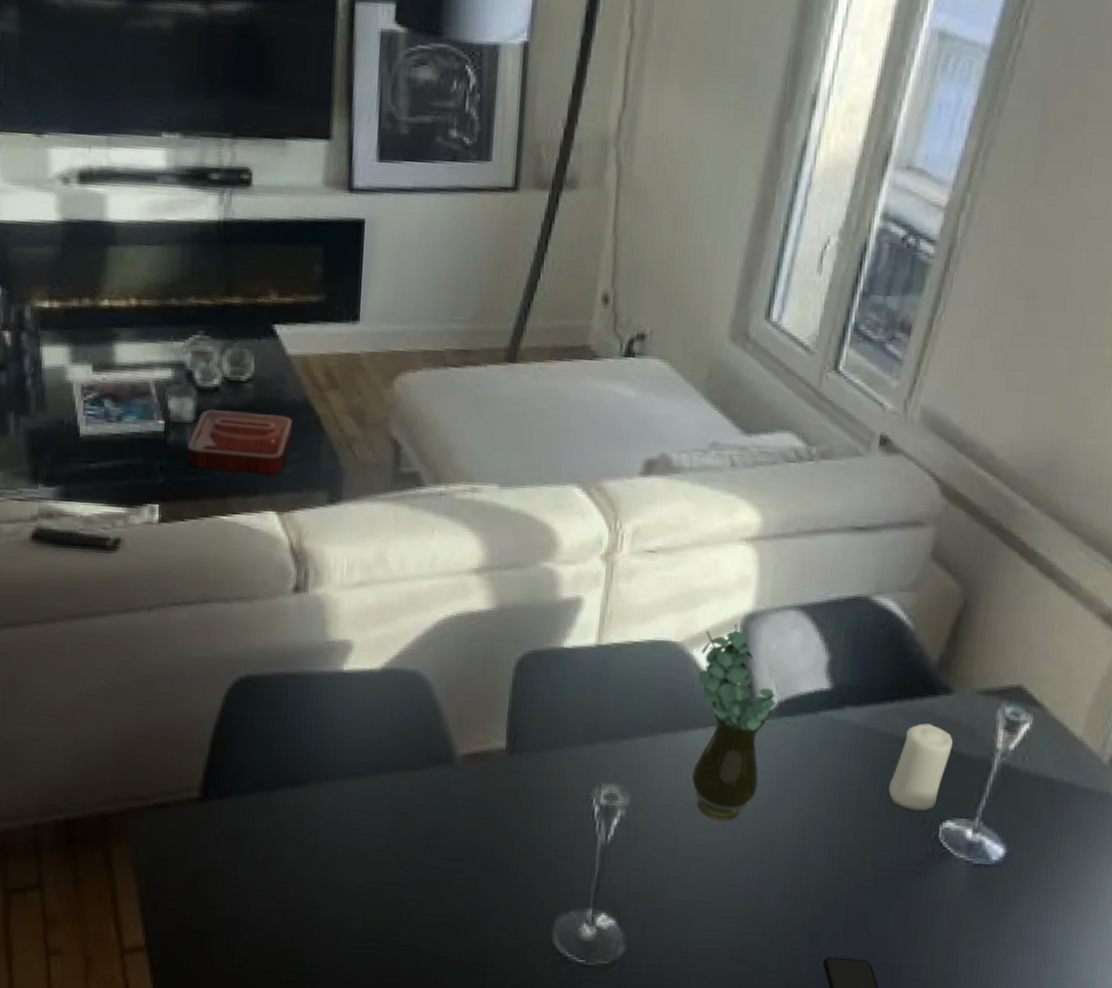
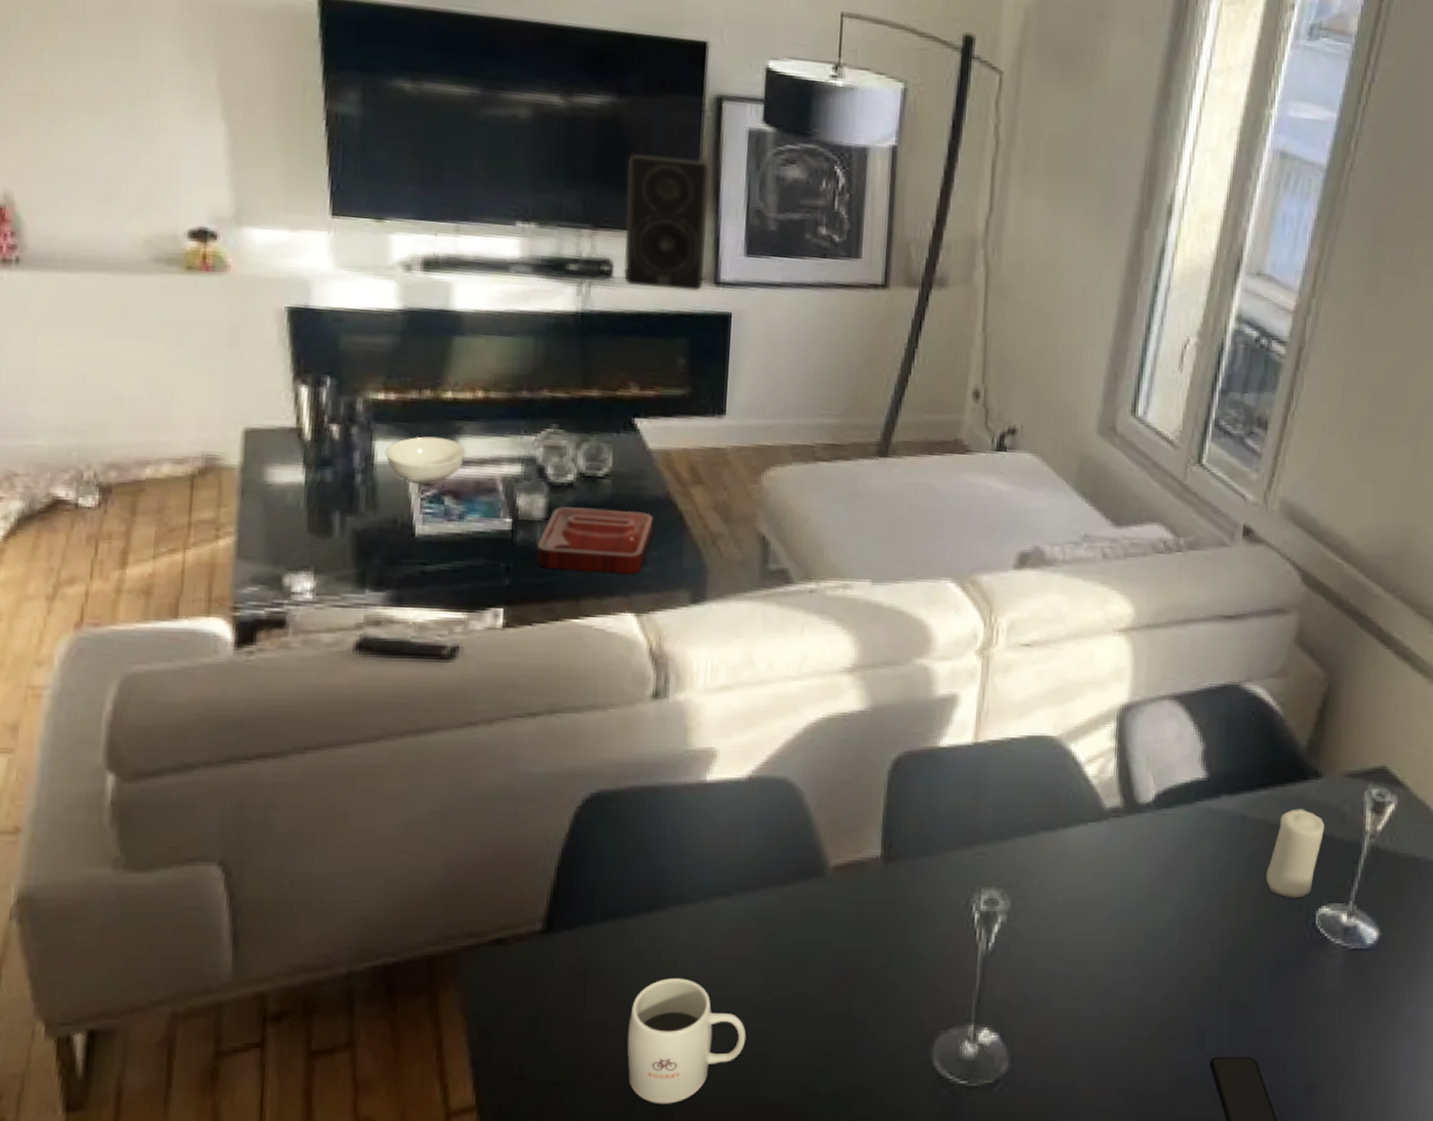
bowl: none [51,342,122,388] -> present [385,436,466,484]
speaker: none [262,59,343,198] -> present [624,152,710,291]
mug: none [274,847,381,959] -> present [626,978,747,1105]
vase: present [692,624,776,821] -> none [1073,716,1154,921]

